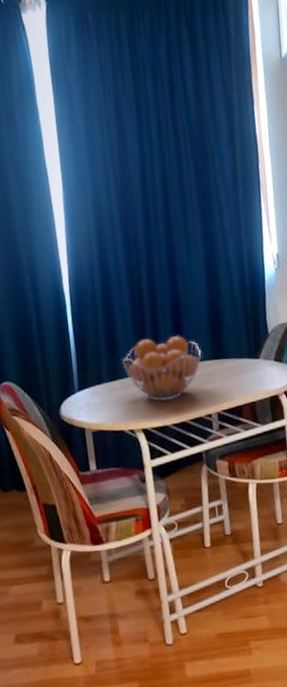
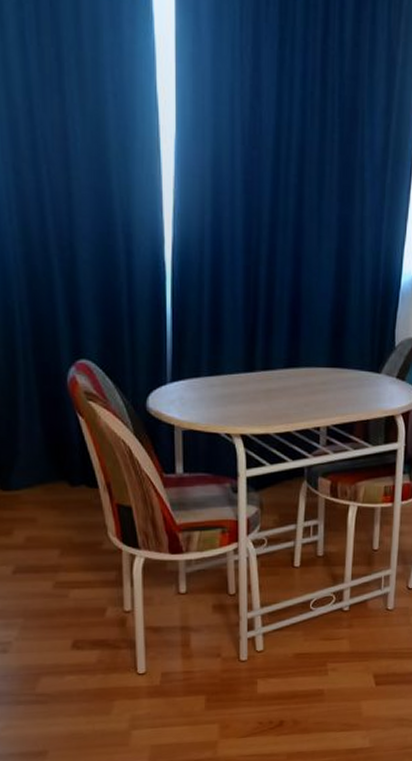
fruit basket: present [122,335,202,401] -> none [226,333,319,407]

